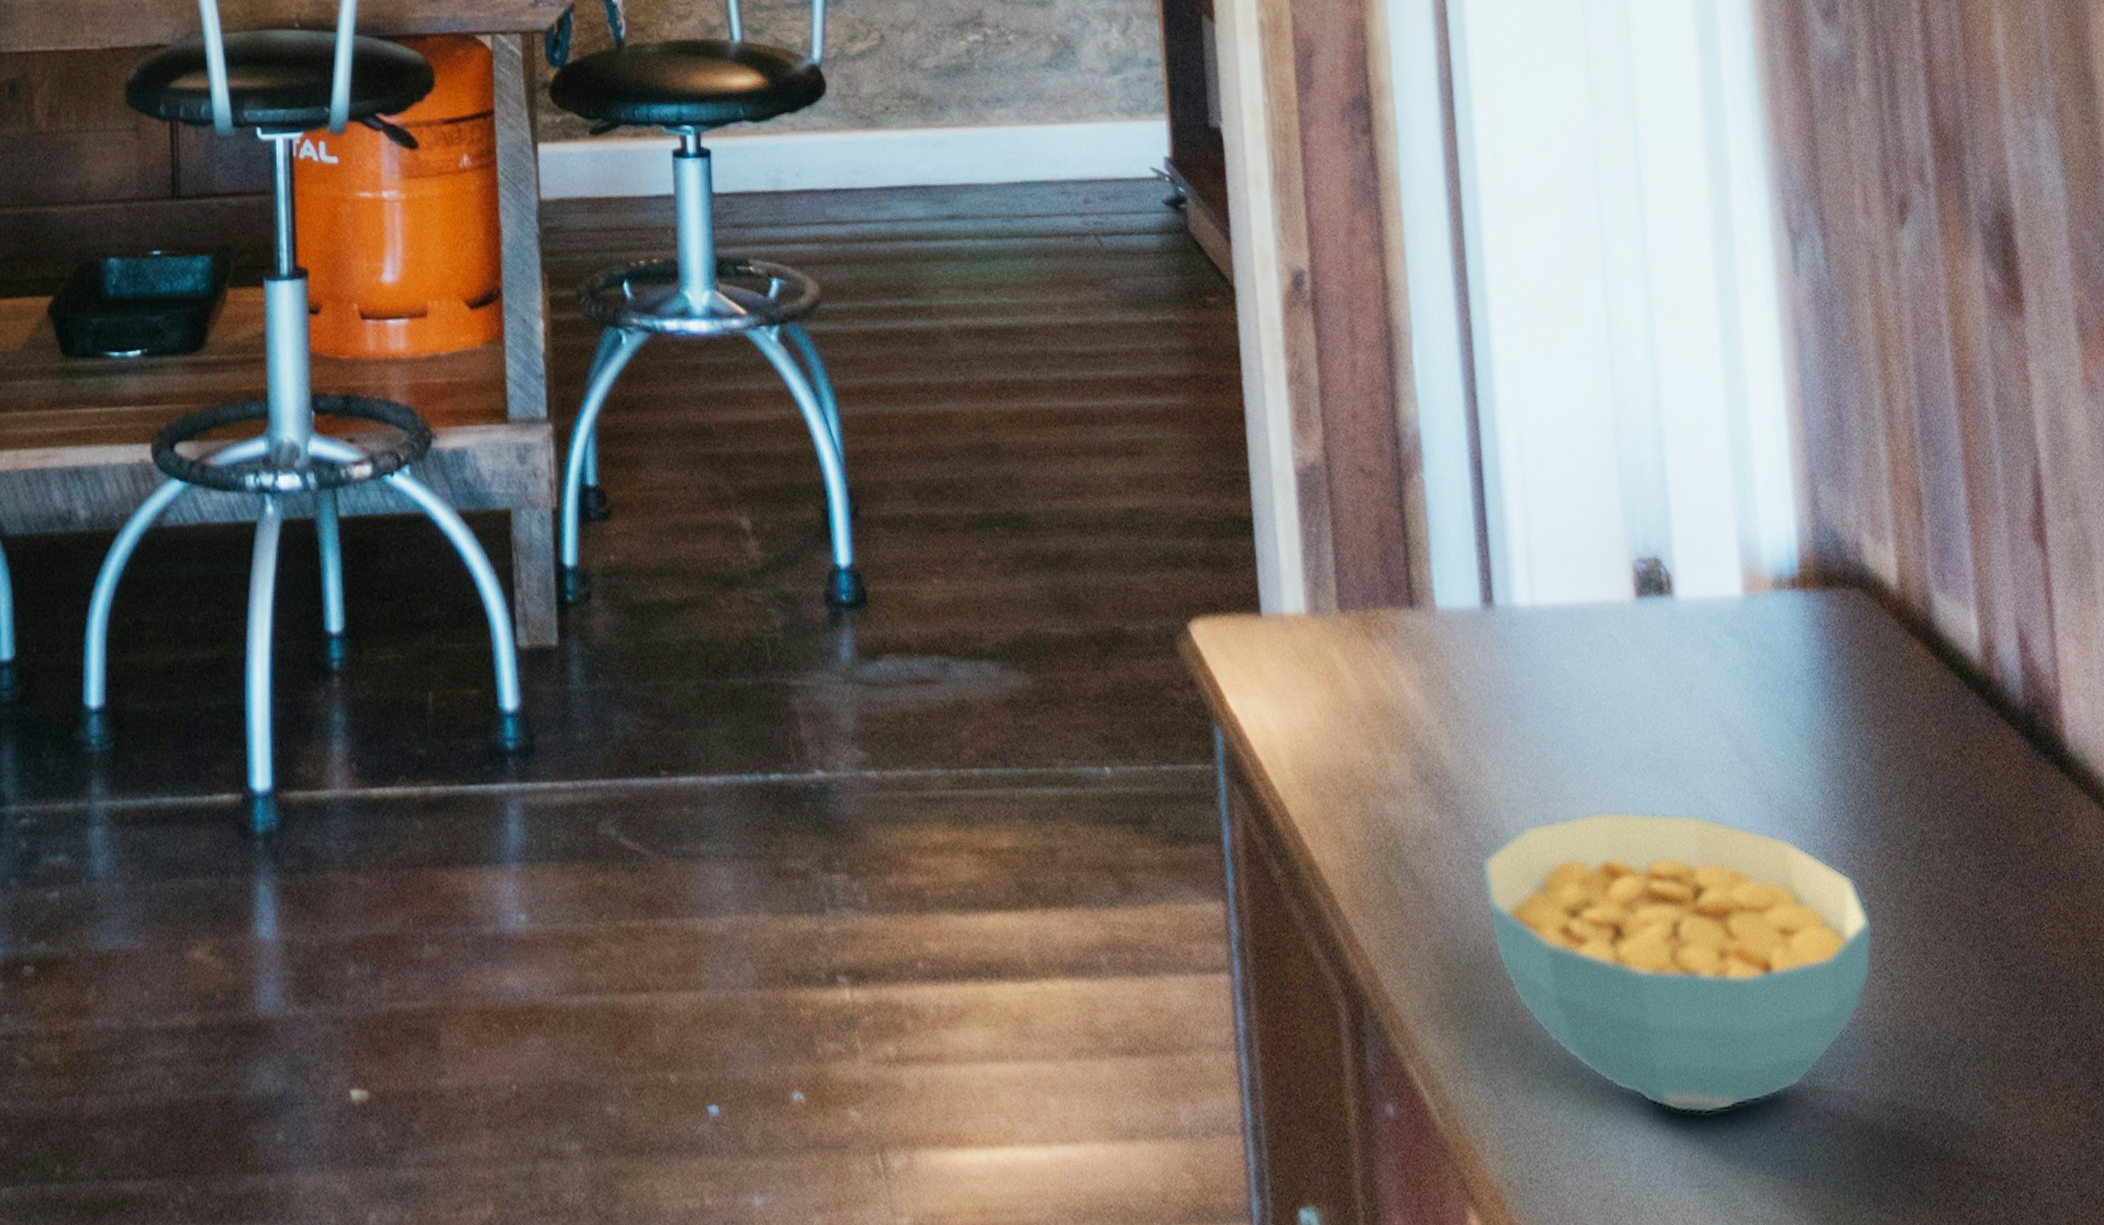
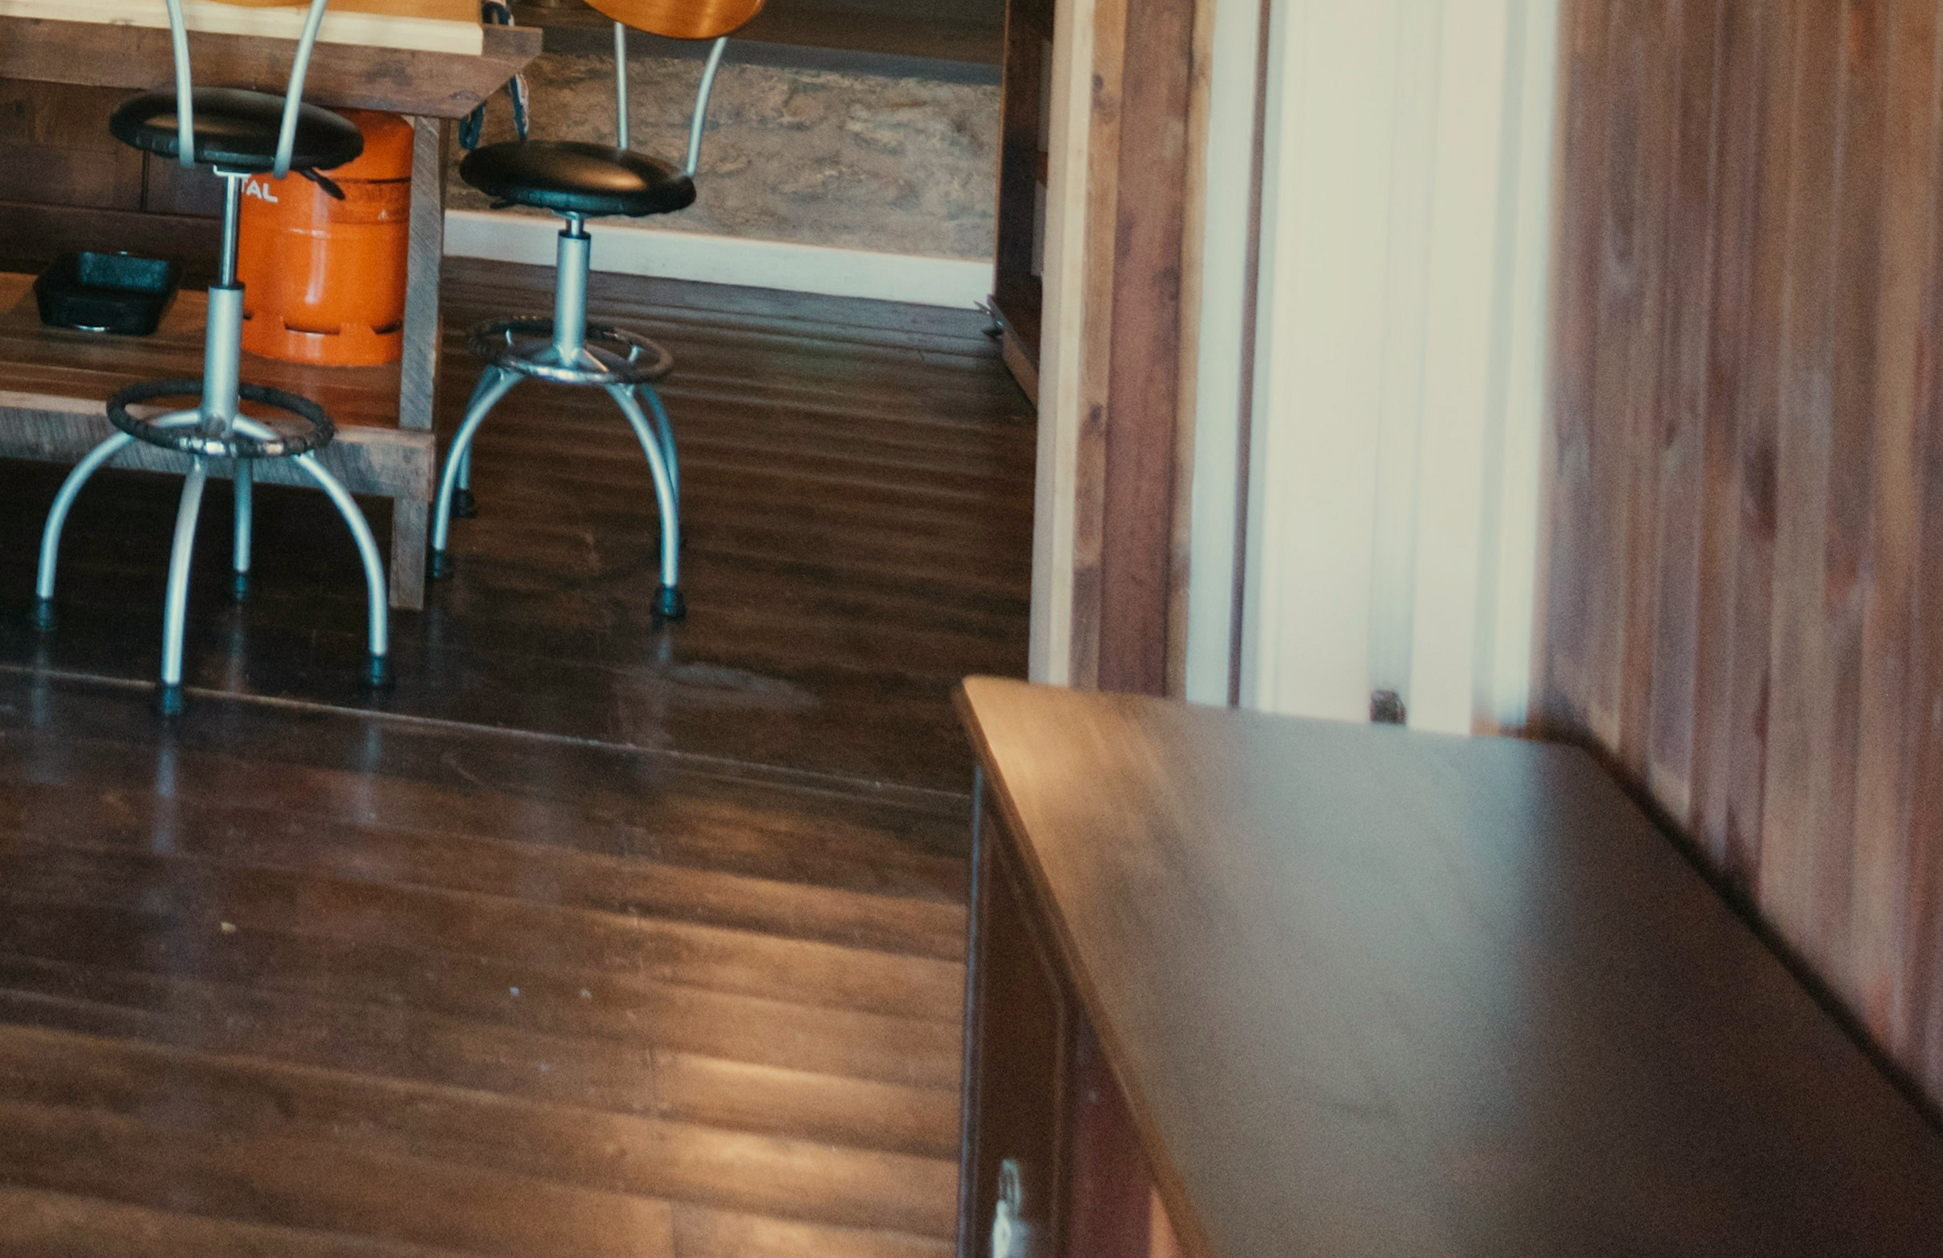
cereal bowl: present [1480,810,1873,1115] -> none [1198,890,1553,1153]

